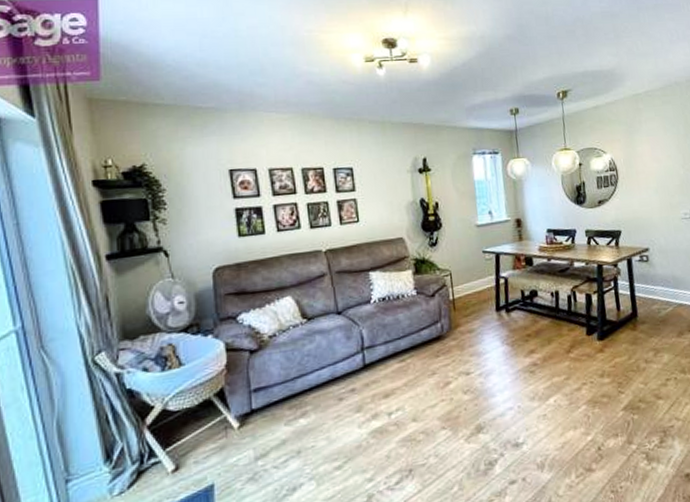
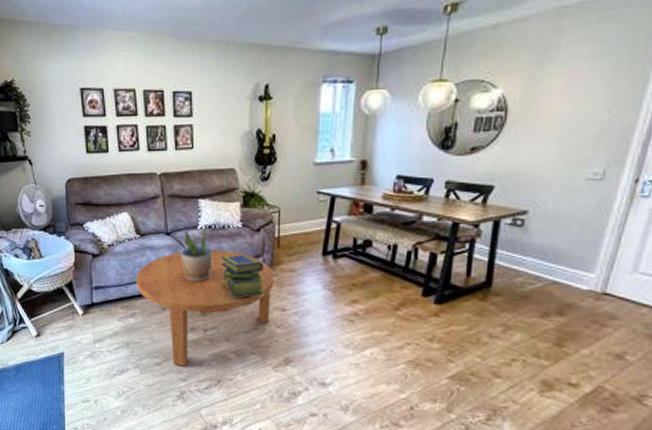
coffee table: none [305,321,456,464] -> present [137,250,274,367]
potted plant: none [355,297,390,361] -> present [181,225,213,281]
stack of books: none [398,321,447,371] -> present [221,253,264,299]

